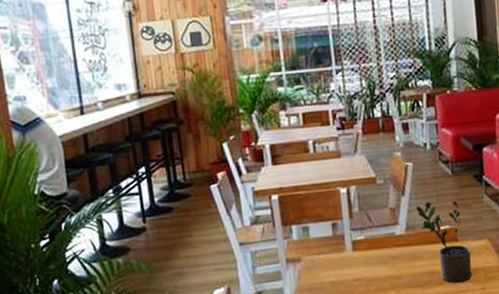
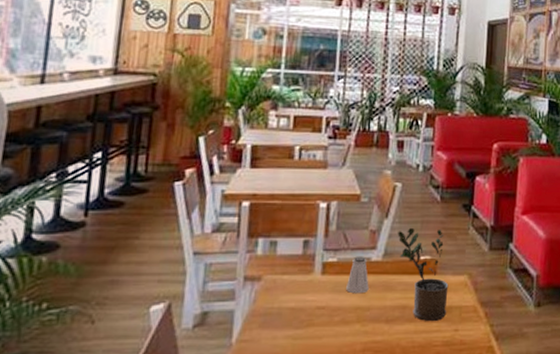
saltshaker: none [376,232,397,265] -> present [346,256,369,294]

